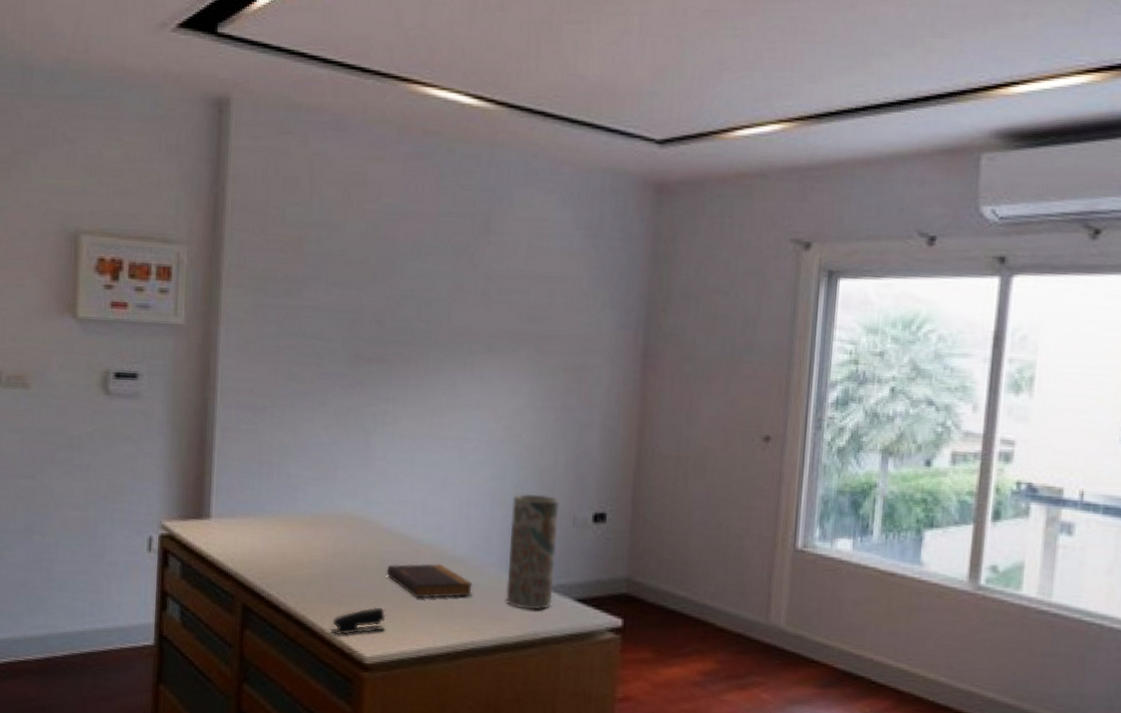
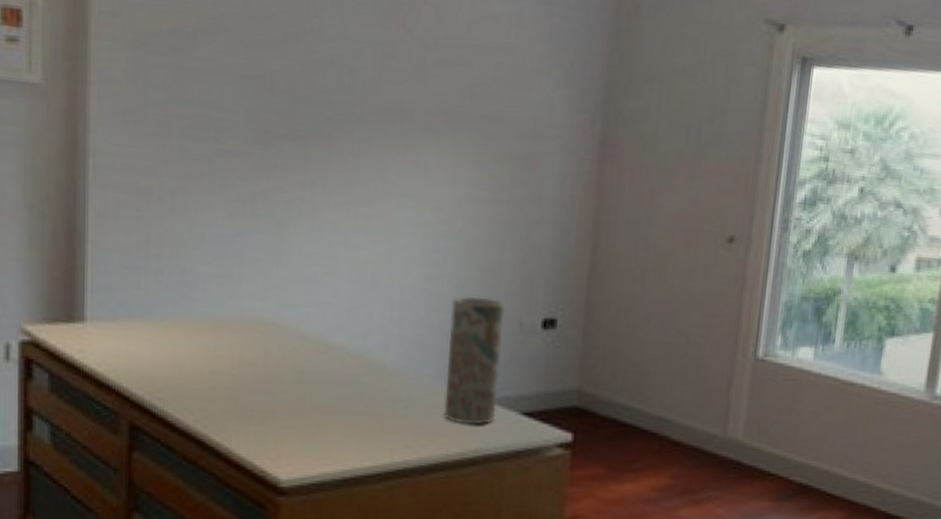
stapler: present [329,607,386,636] -> none [237,423,305,457]
book: present [386,563,474,599] -> none [304,374,407,414]

